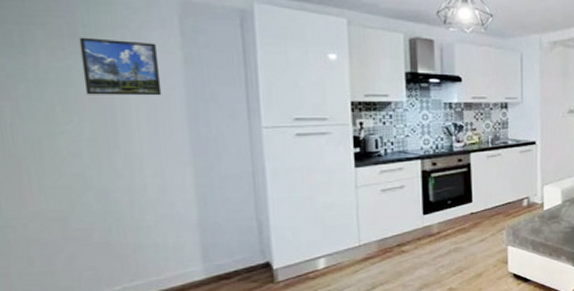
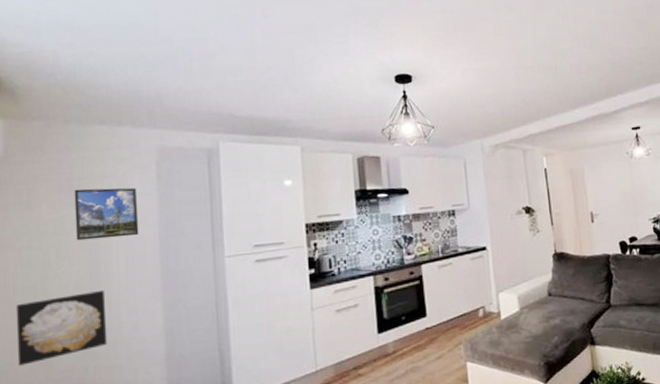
wall art: none [17,151,132,221] -> present [15,291,108,366]

